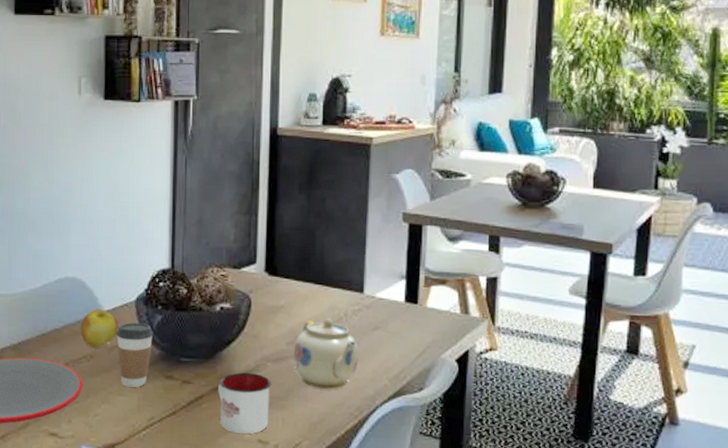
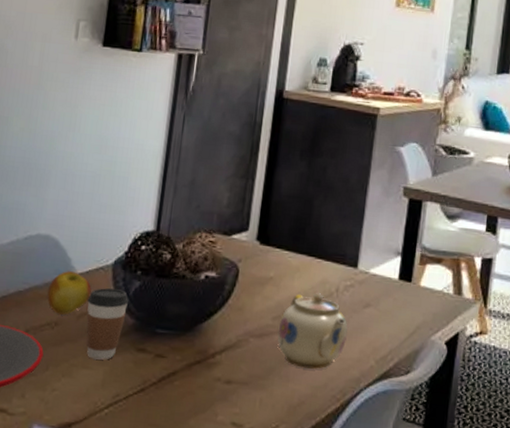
mug: present [218,372,272,434] -> none [192,347,253,415]

